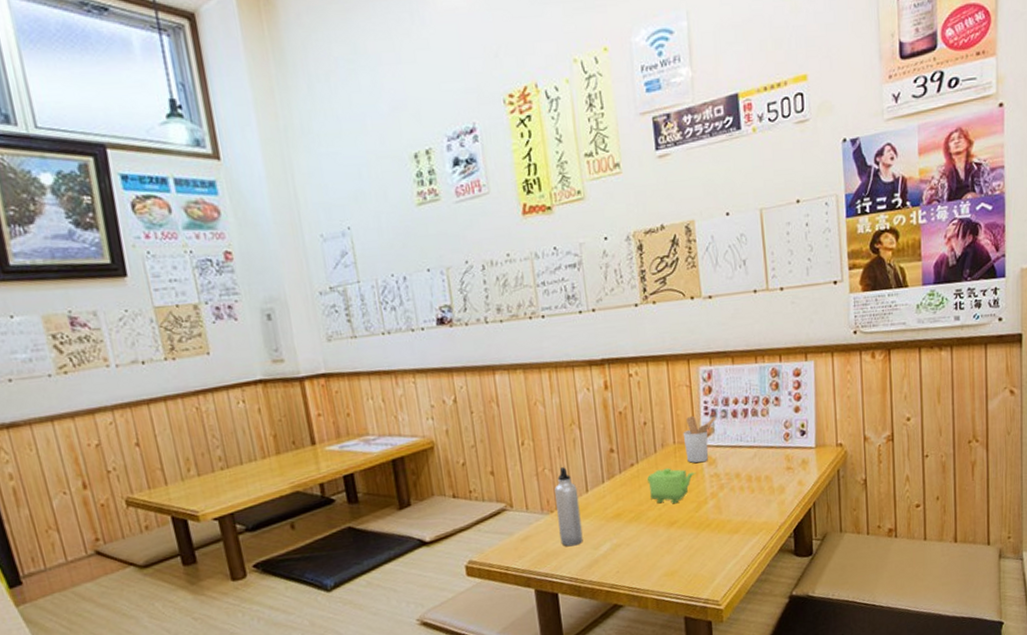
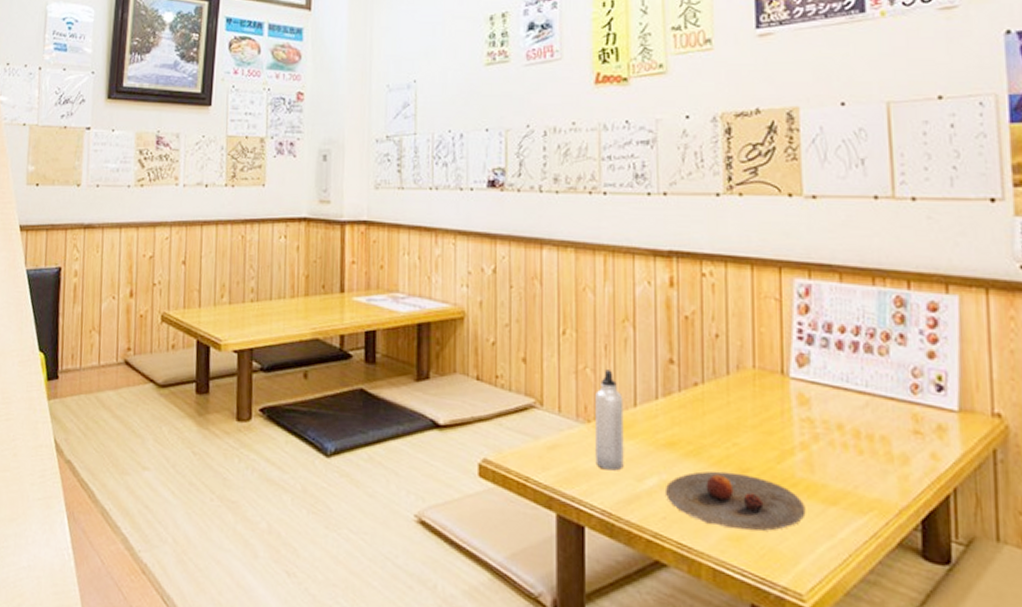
plate: none [617,525,718,568] -> present [666,471,806,531]
teapot: present [646,467,696,504] -> none [713,396,781,446]
utensil holder: present [683,415,716,463] -> none [766,337,814,400]

